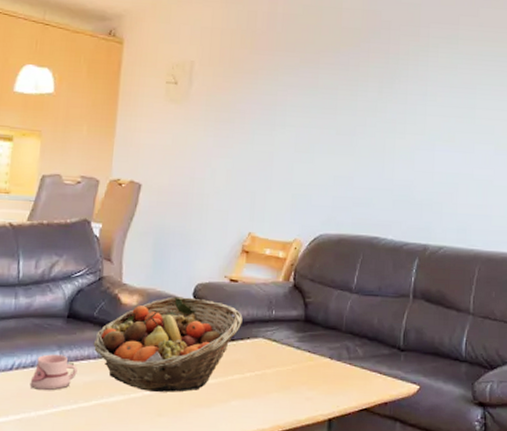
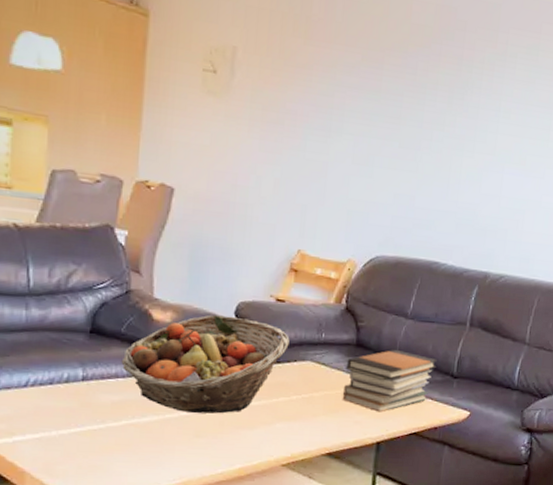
mug: present [29,354,78,391] -> none [48,371,104,410]
book stack: none [293,323,383,388] -> present [342,349,437,413]

